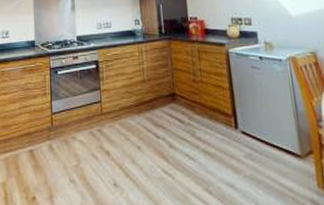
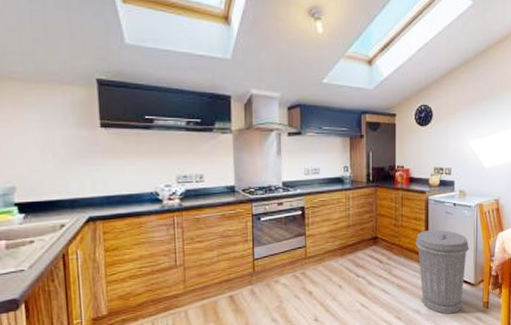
trash can: none [219,86,289,193] -> present [415,229,469,314]

